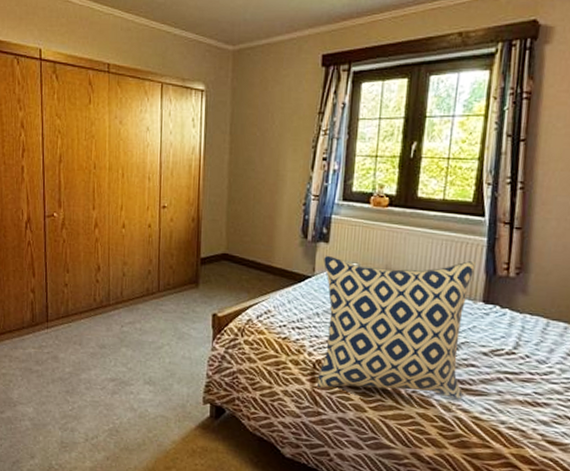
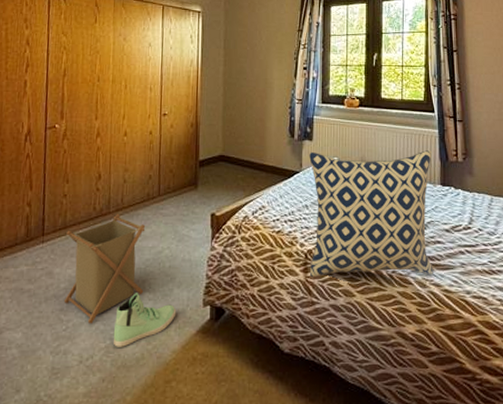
laundry basket: none [69,307,146,408] -> present [63,214,146,324]
sneaker: none [115,384,177,432] -> present [113,293,177,347]

